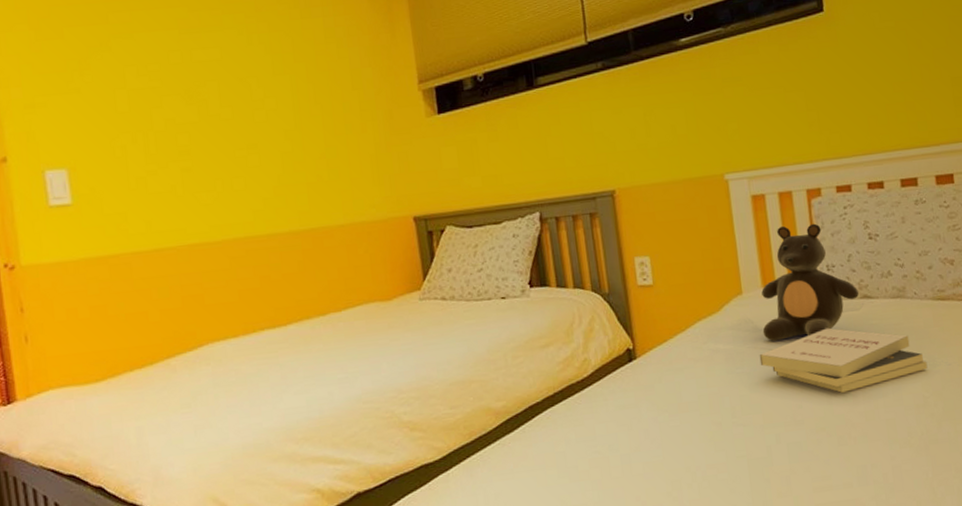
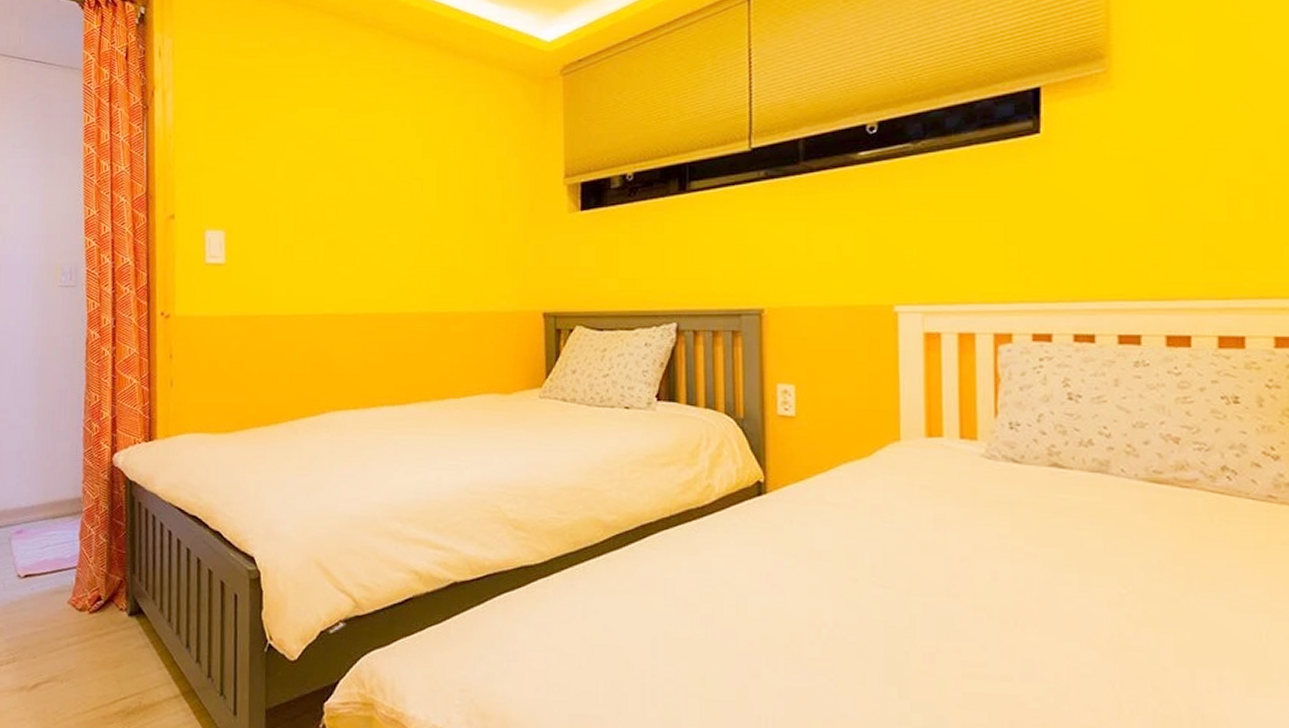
books: present [759,327,928,393] -> none [913,494,1129,571]
teddy bear: present [761,223,860,341] -> none [920,371,1048,500]

